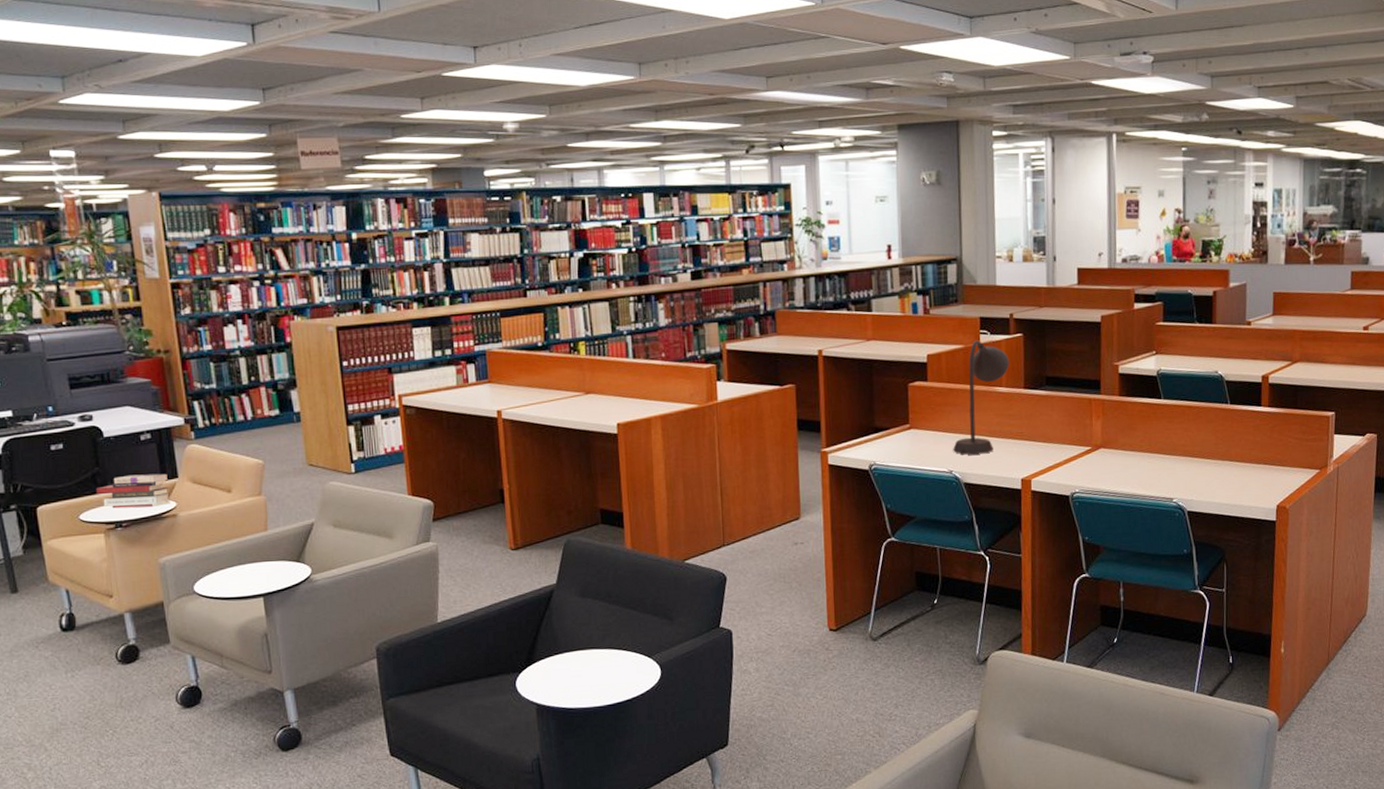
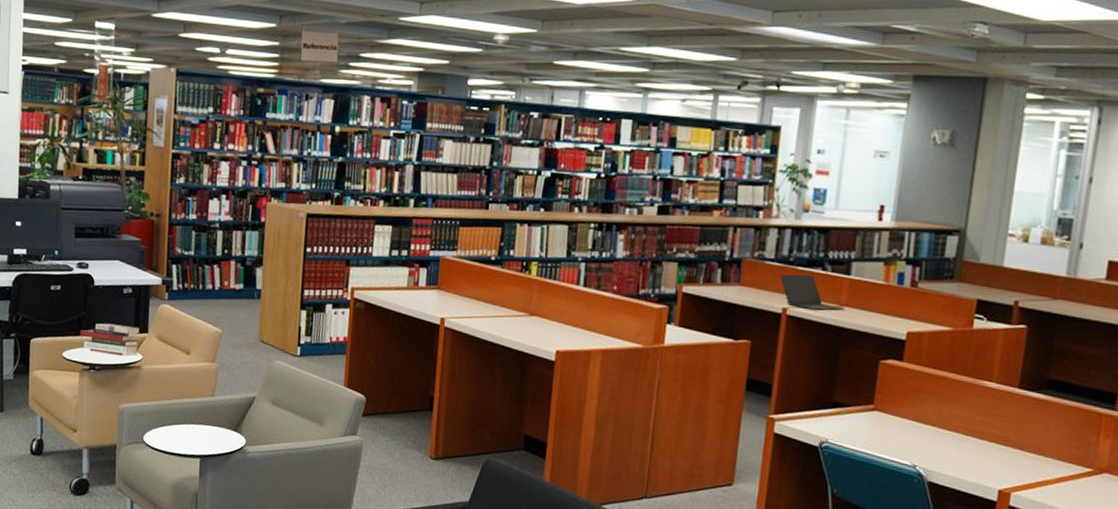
laptop: none [812,316,873,349] -> present [780,274,846,311]
desk lamp: present [953,340,1009,455] -> none [921,324,1005,454]

